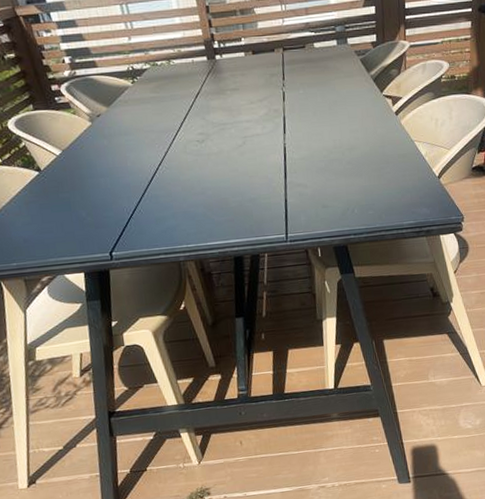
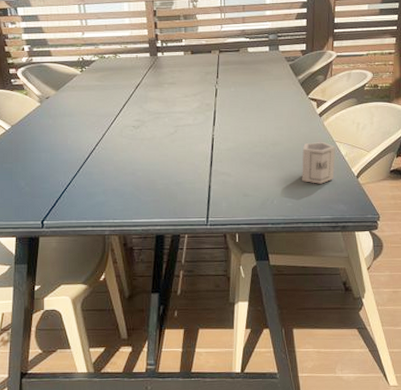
cup: none [380,142,415,188] -> present [302,142,336,184]

